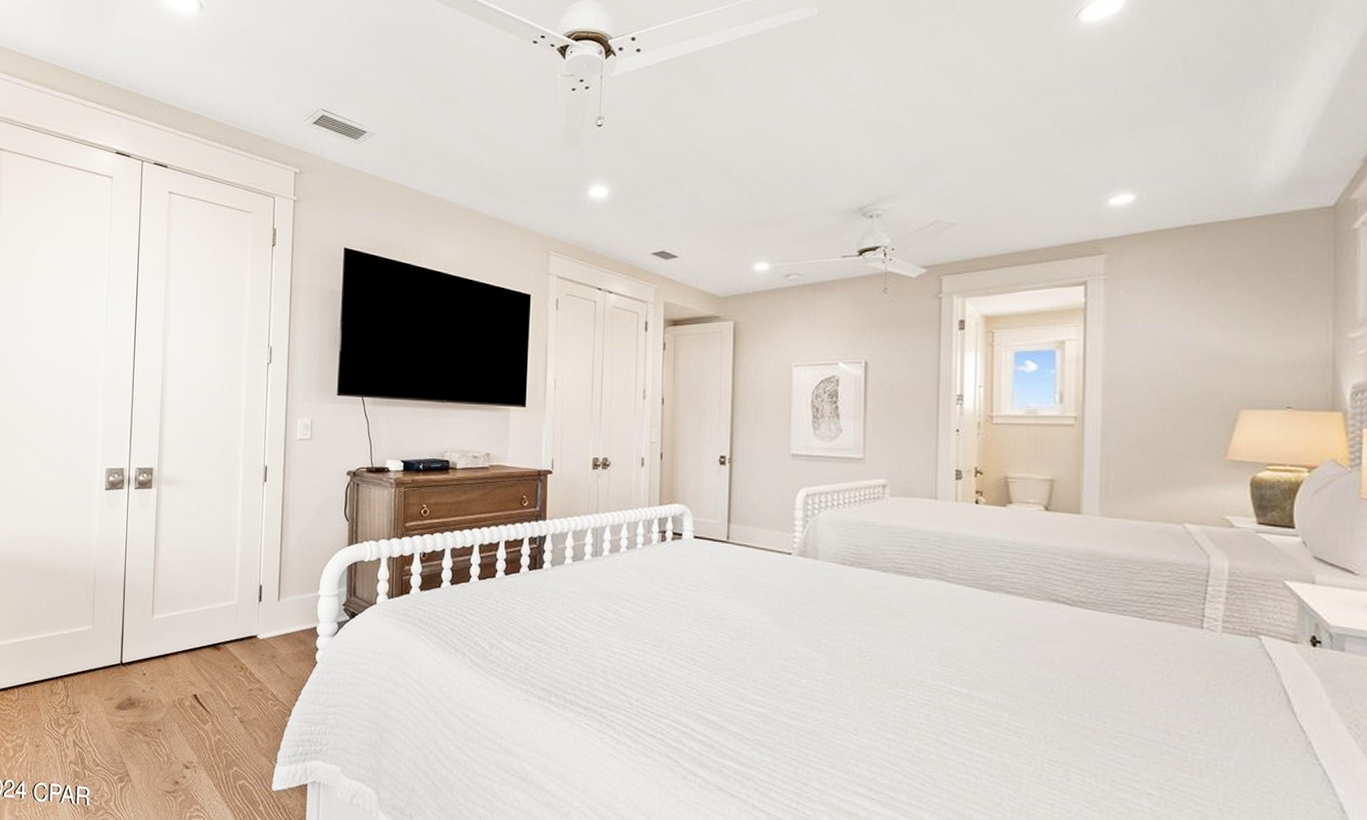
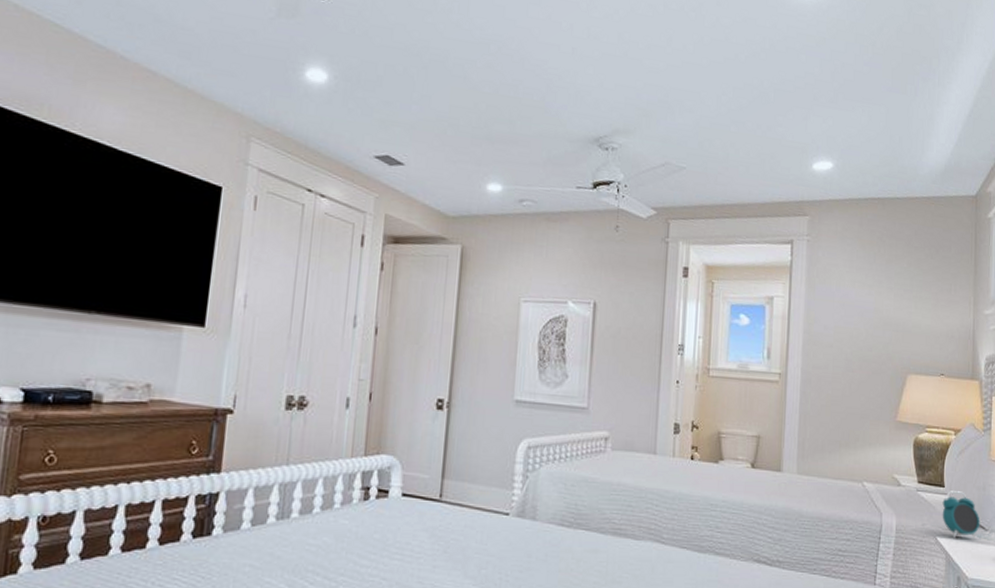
alarm clock: none [1292,532,1347,584] -> present [942,491,980,539]

